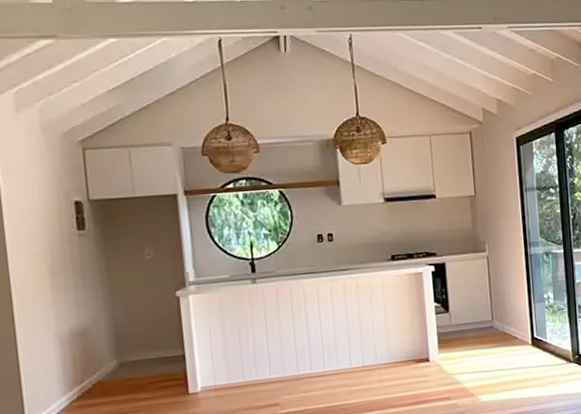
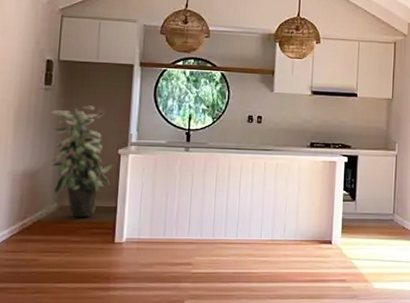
indoor plant: none [89,246,174,374] -> present [50,105,114,218]

